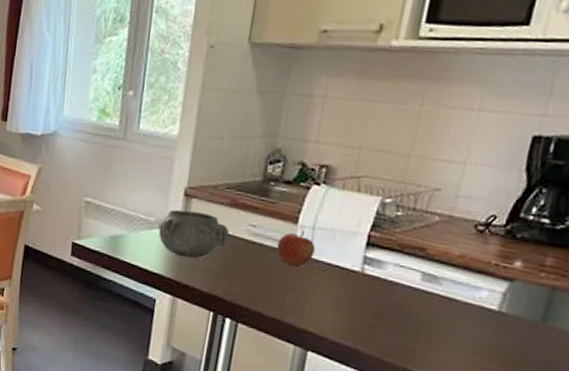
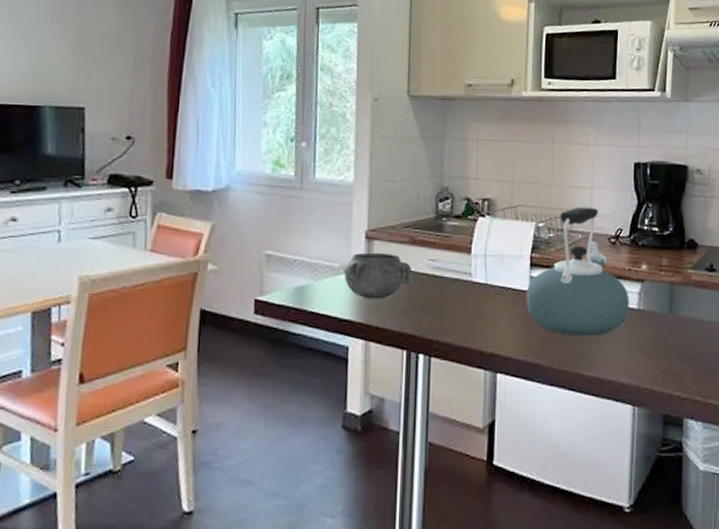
apple: present [276,230,315,267] -> none [456,259,489,294]
kettle: none [354,184,489,333] -> present [526,207,629,336]

